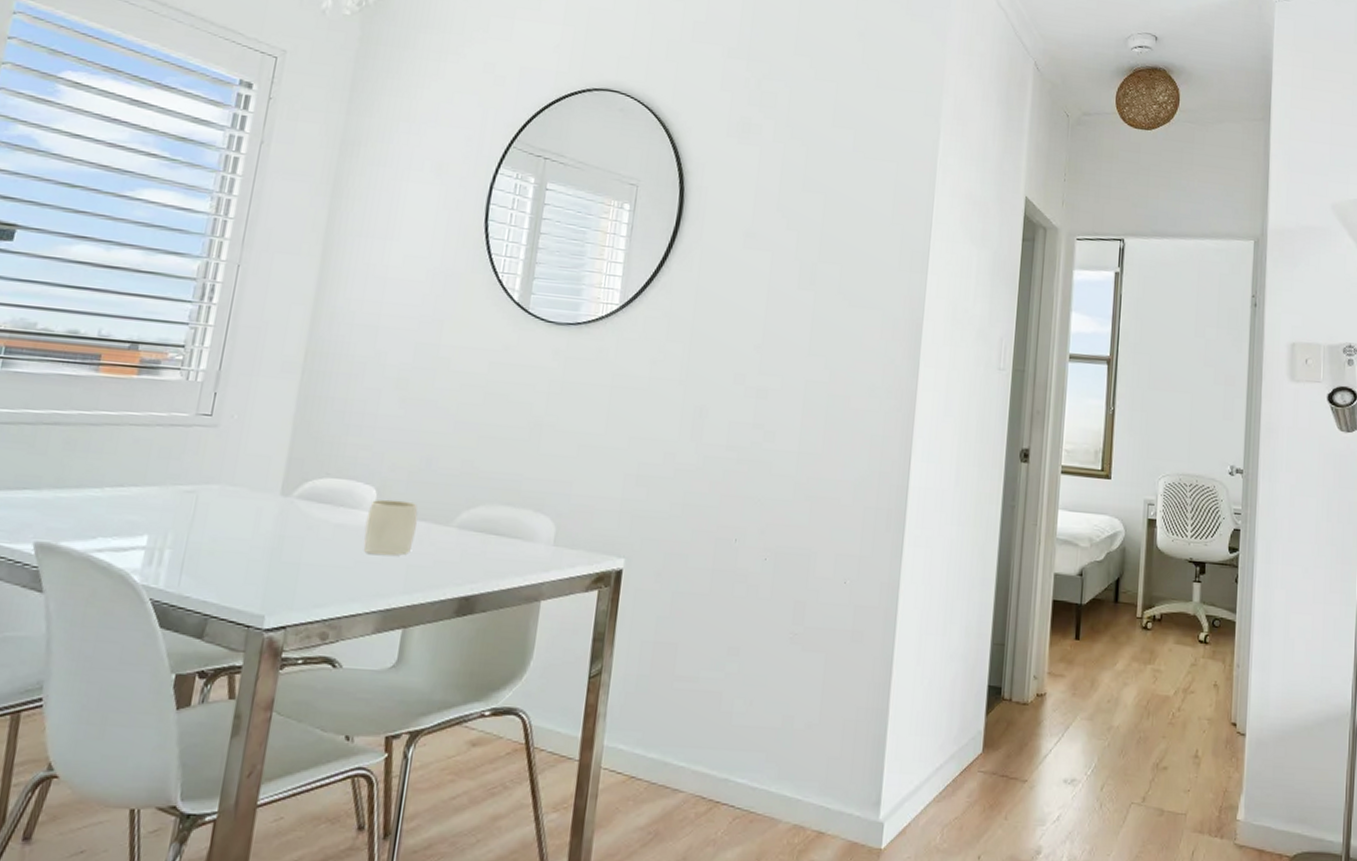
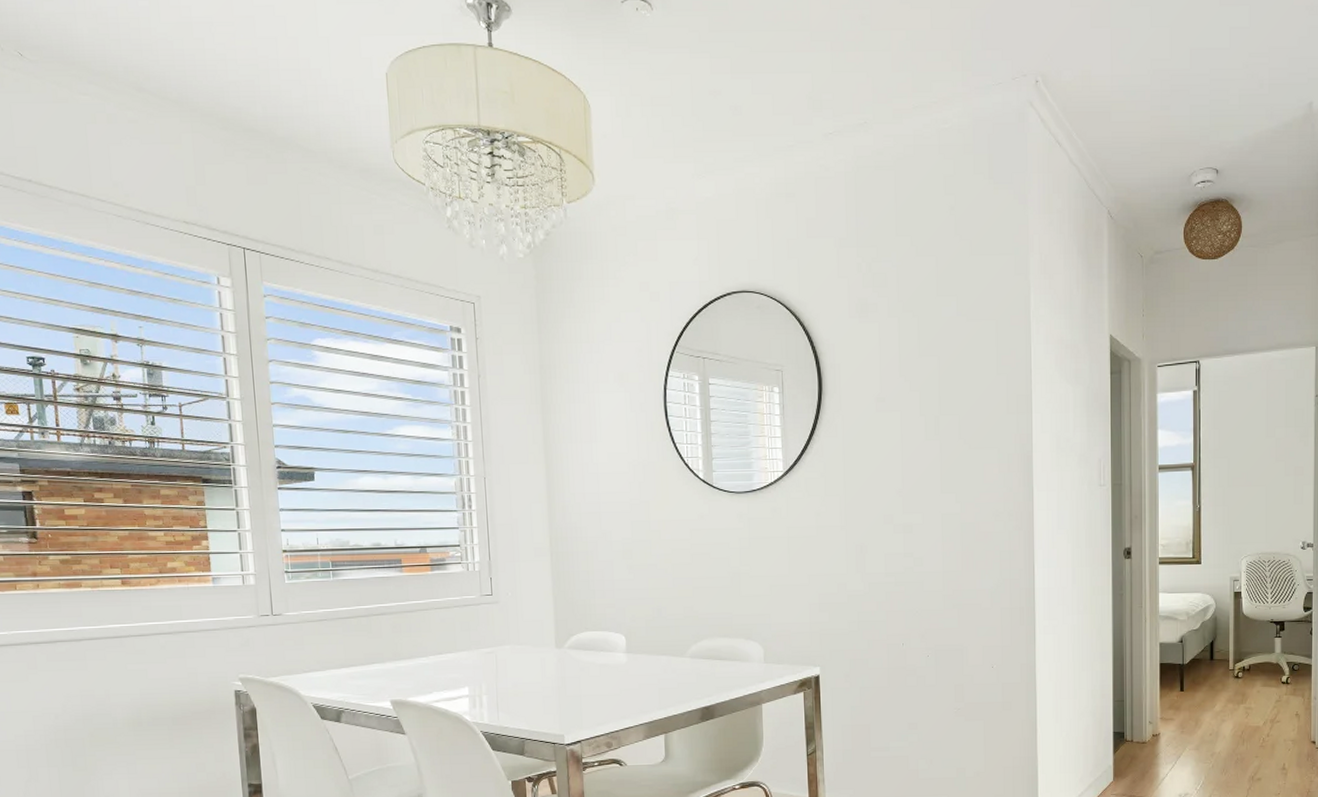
mug: present [363,499,418,557] -> none [621,642,660,684]

